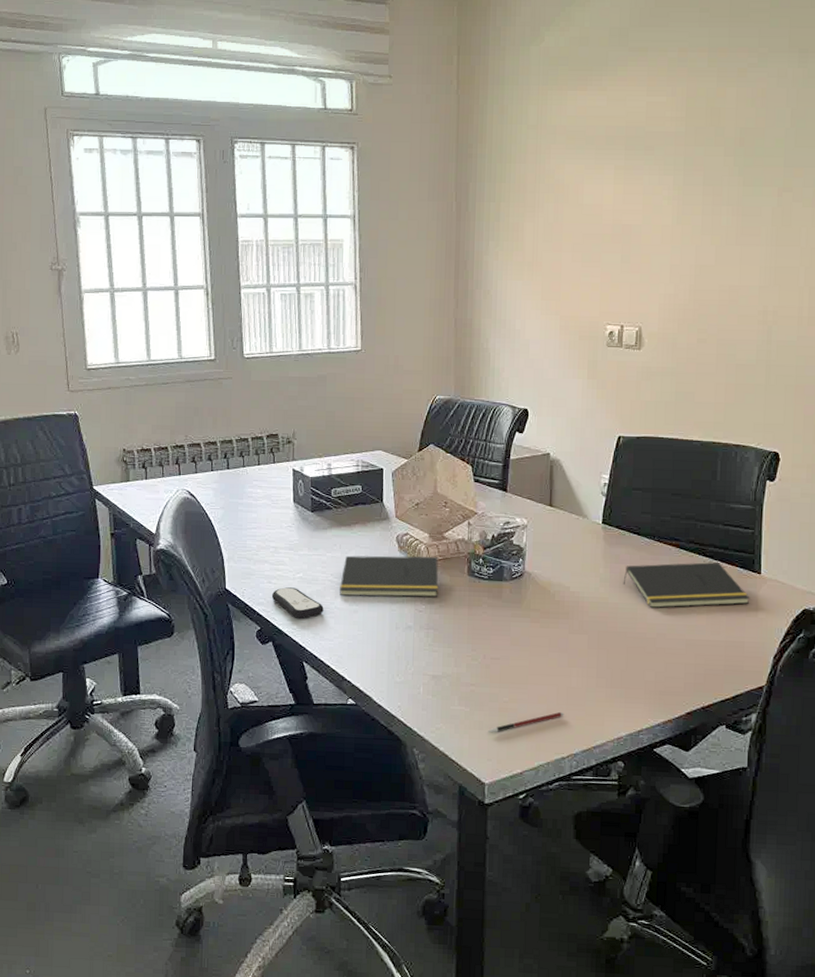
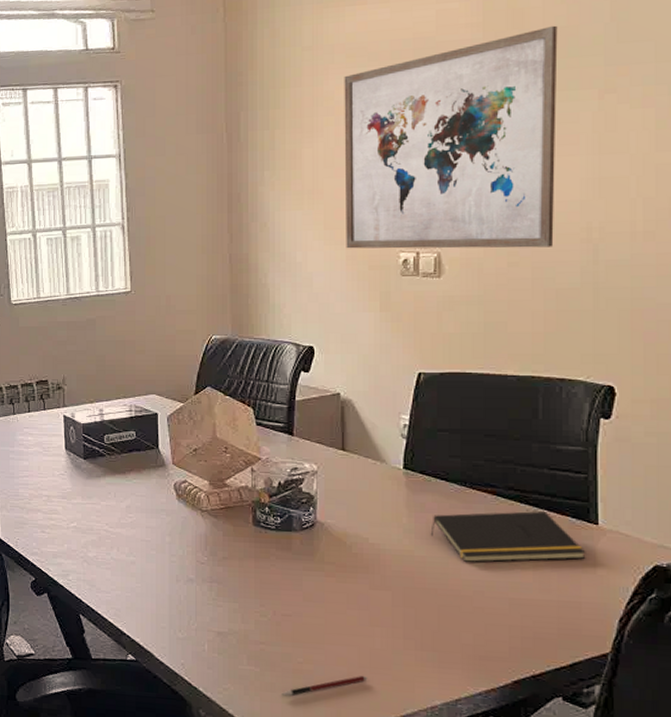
remote control: present [271,587,324,619] -> none [45,537,100,570]
notepad: present [340,555,439,597] -> none [116,504,221,548]
wall art: none [560,126,747,327] -> present [344,25,558,249]

